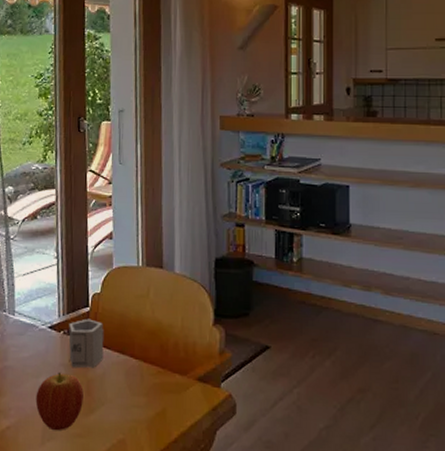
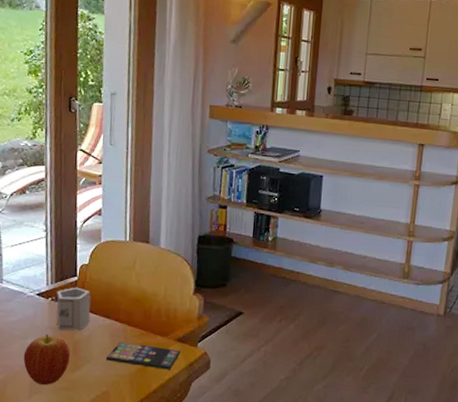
smartphone: none [121,381,202,415] -> present [105,342,180,370]

